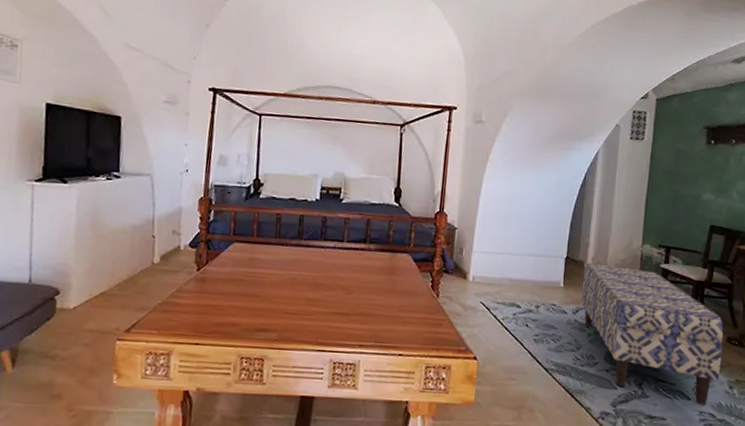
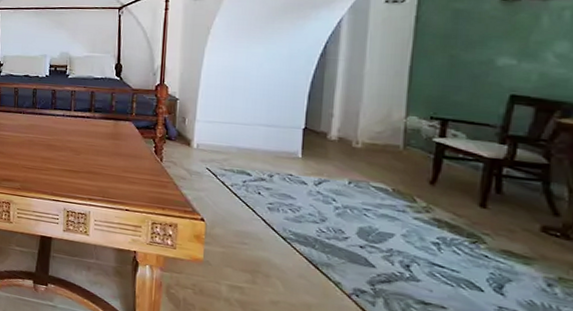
bench: present [581,262,724,405] -> none [324,134,536,301]

